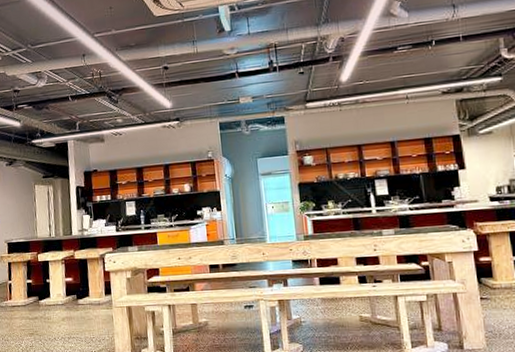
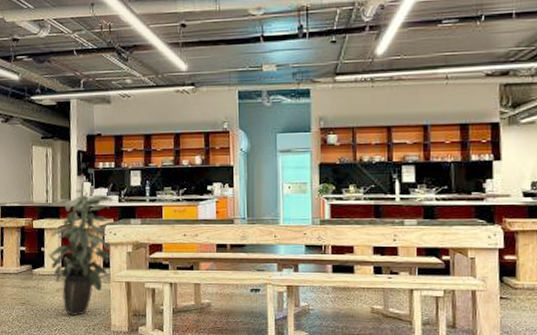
indoor plant: none [54,221,114,343] -> present [49,189,113,315]

